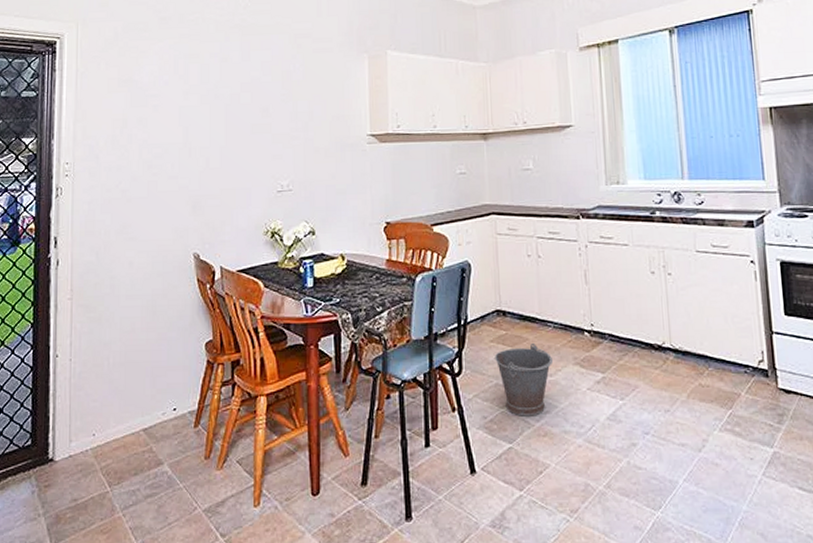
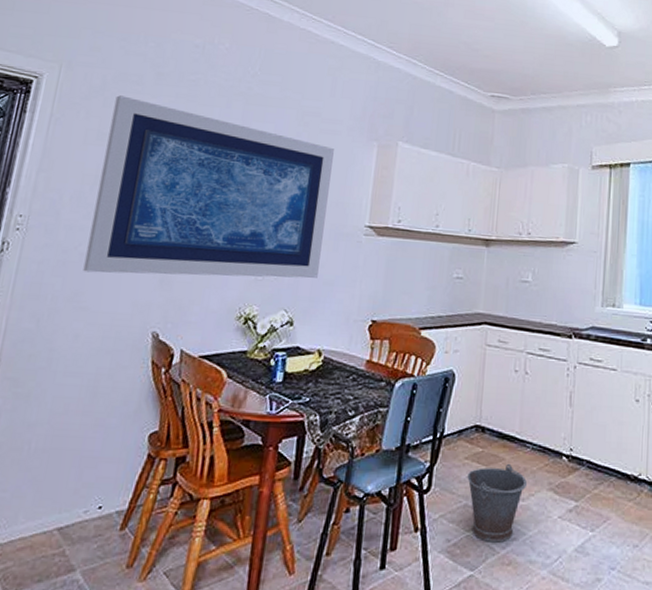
wall art: none [126,43,331,207] -> present [83,95,334,279]

